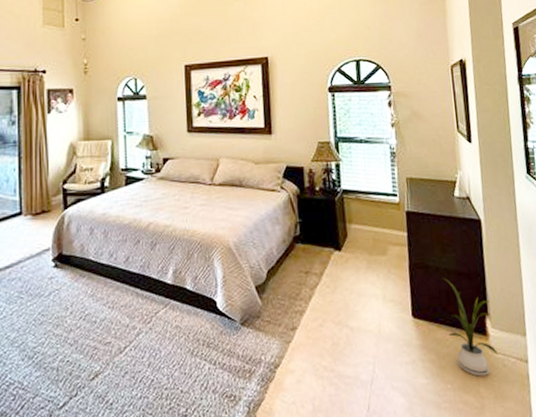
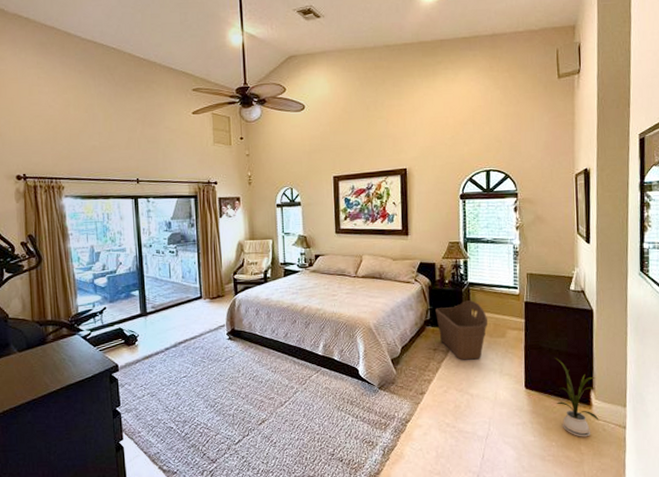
wicker basket: none [306,211,367,285] -> present [436,300,488,360]

